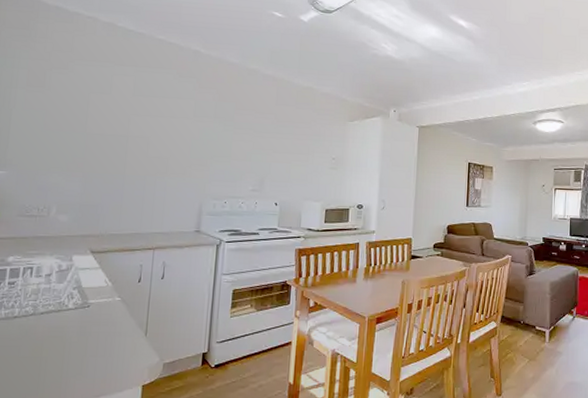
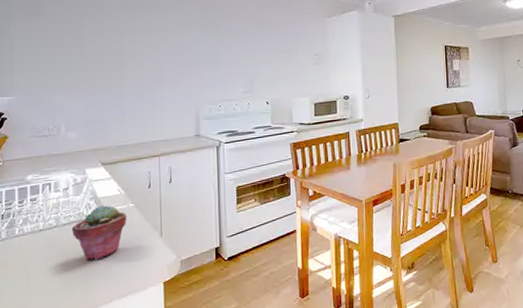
potted succulent: none [49,296,111,354] -> present [71,205,127,260]

